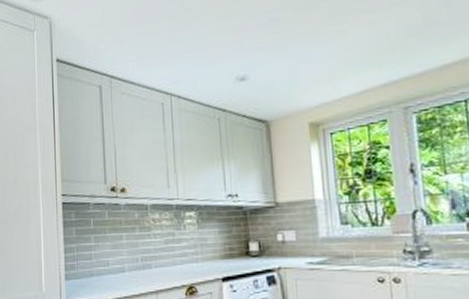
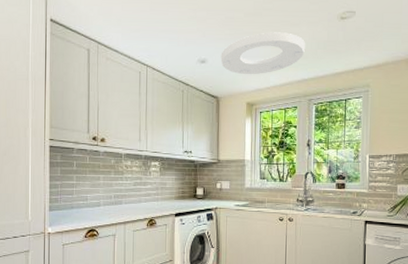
ceiling light: none [266,23,390,88] -> present [220,32,306,75]

